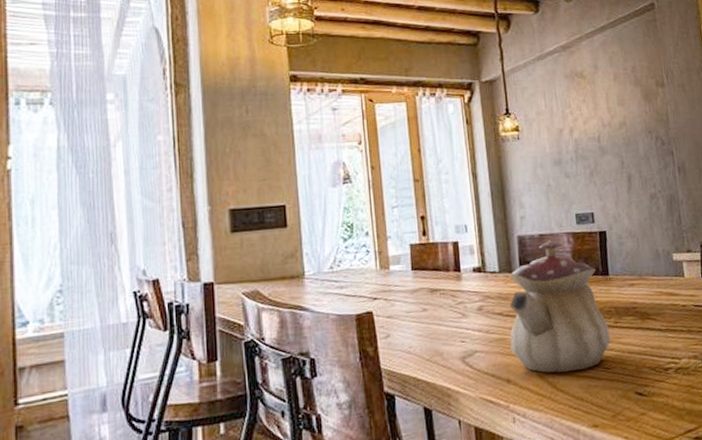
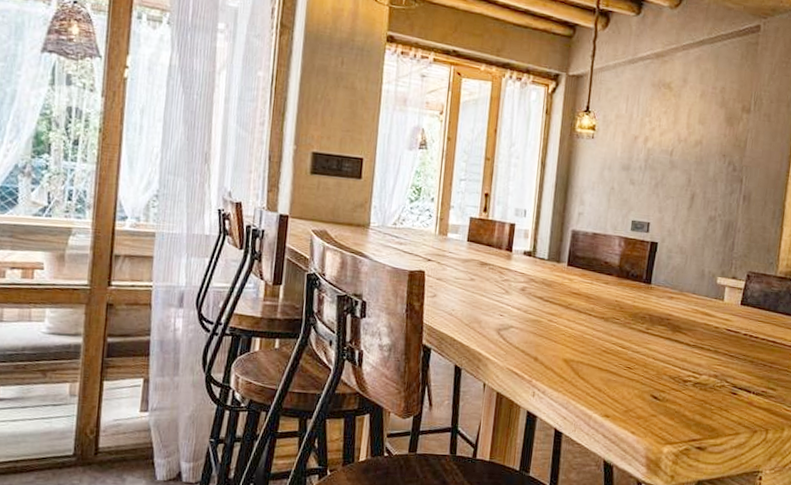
teapot: present [509,240,611,373] -> none [544,240,640,364]

